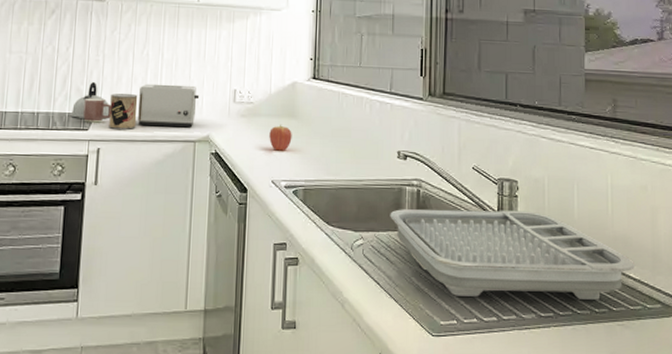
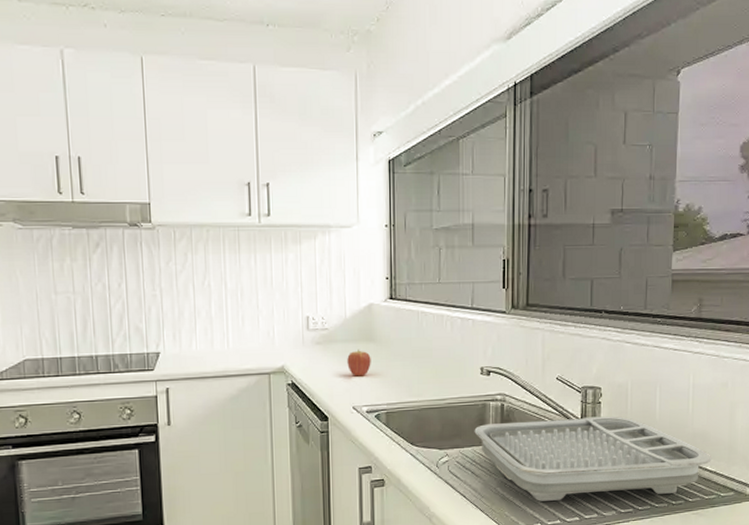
kettle: present [70,82,110,118] -> none [132,319,175,359]
mug: present [83,98,112,123] -> none [144,336,177,362]
tin can: present [109,93,138,130] -> none [174,329,205,367]
toaster: present [138,83,200,128] -> none [205,315,270,362]

